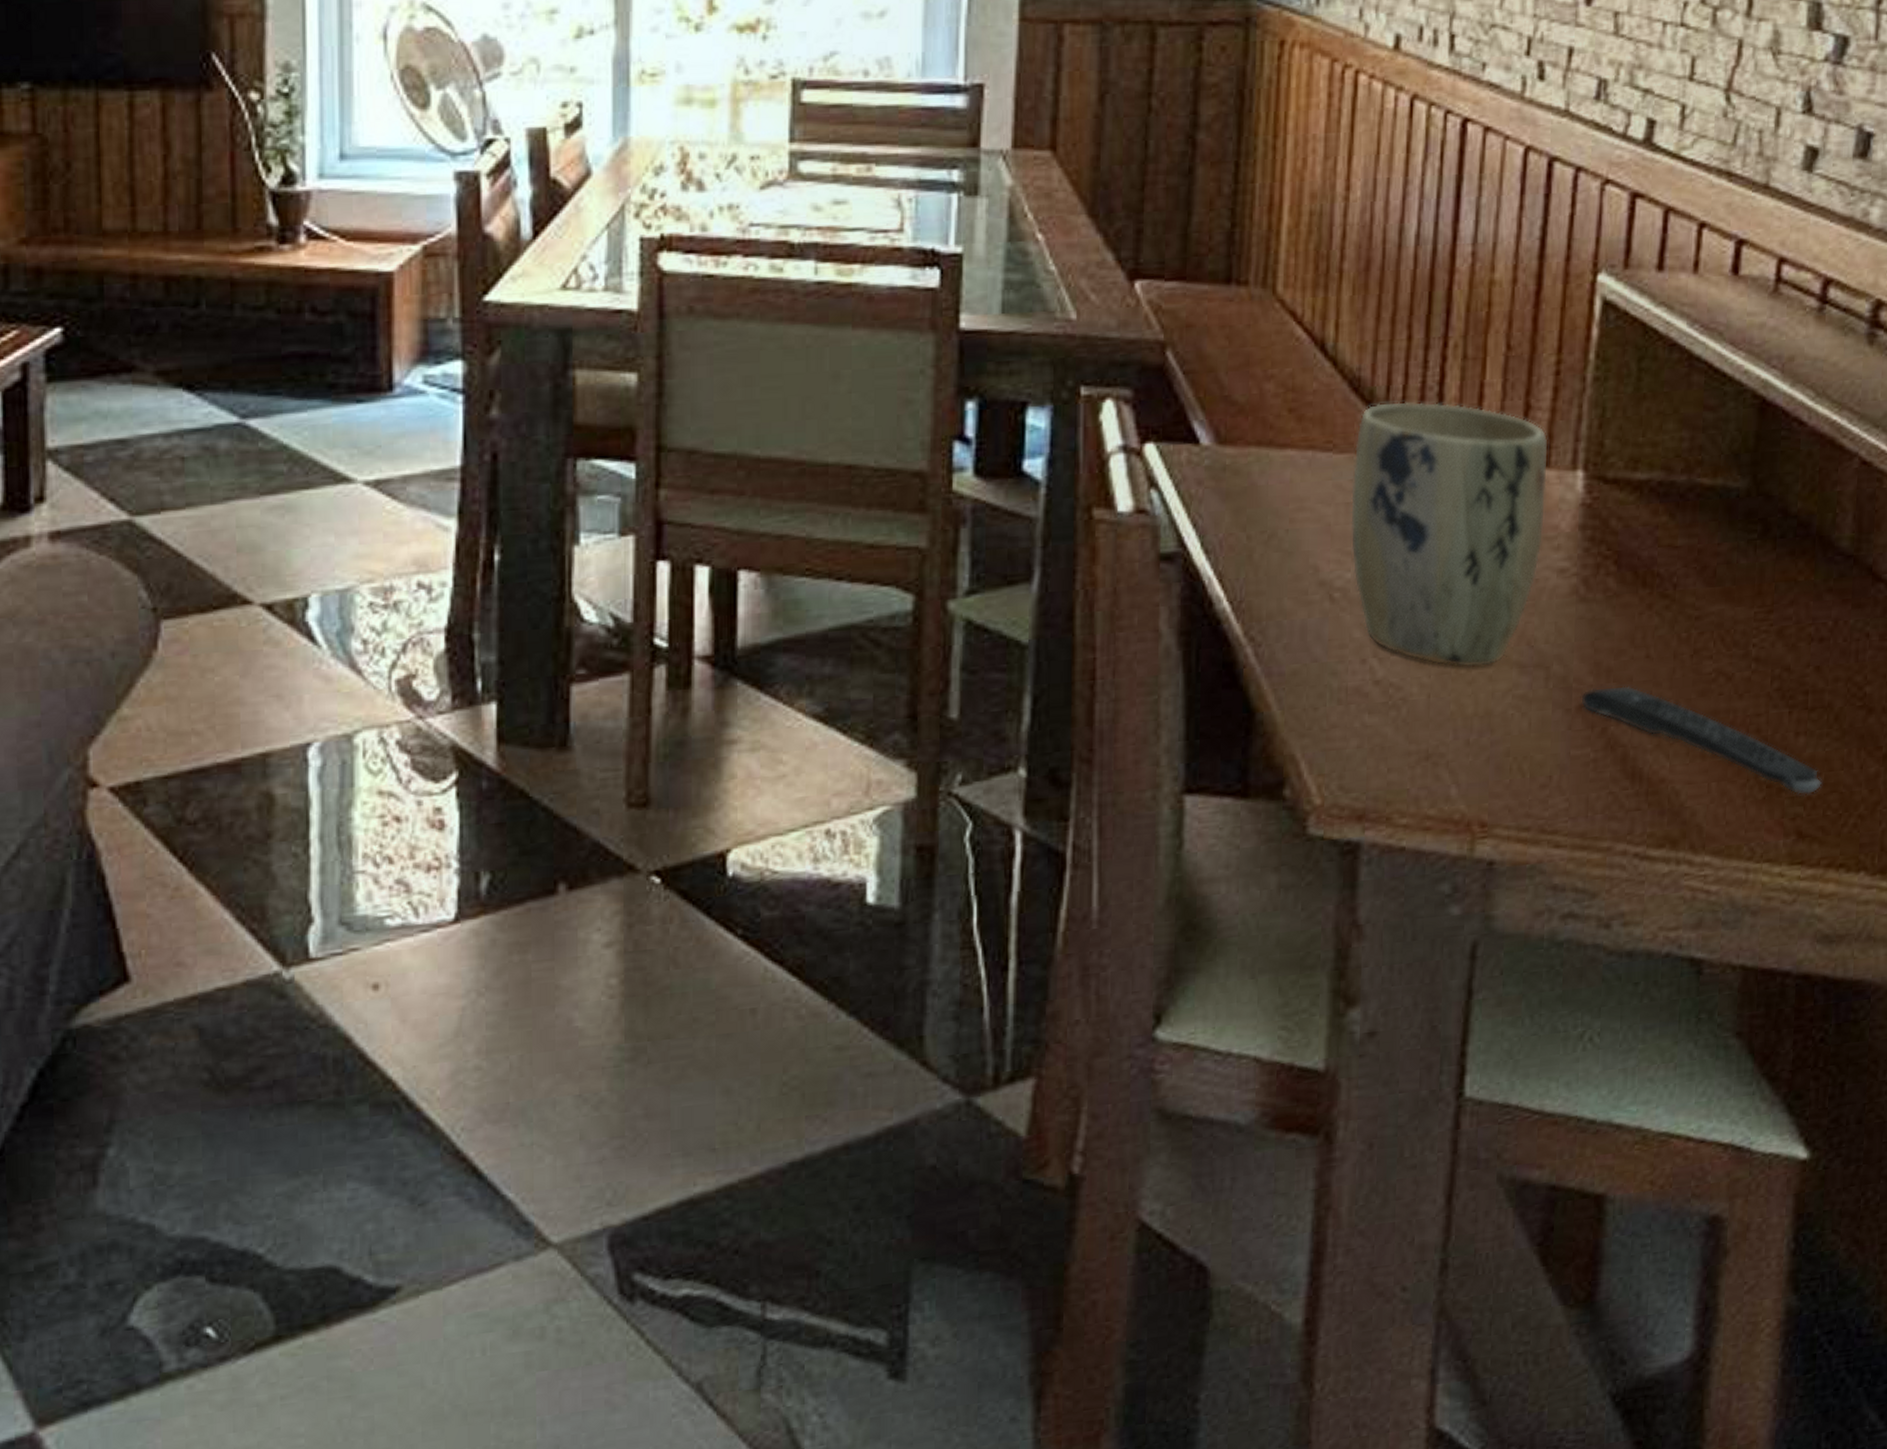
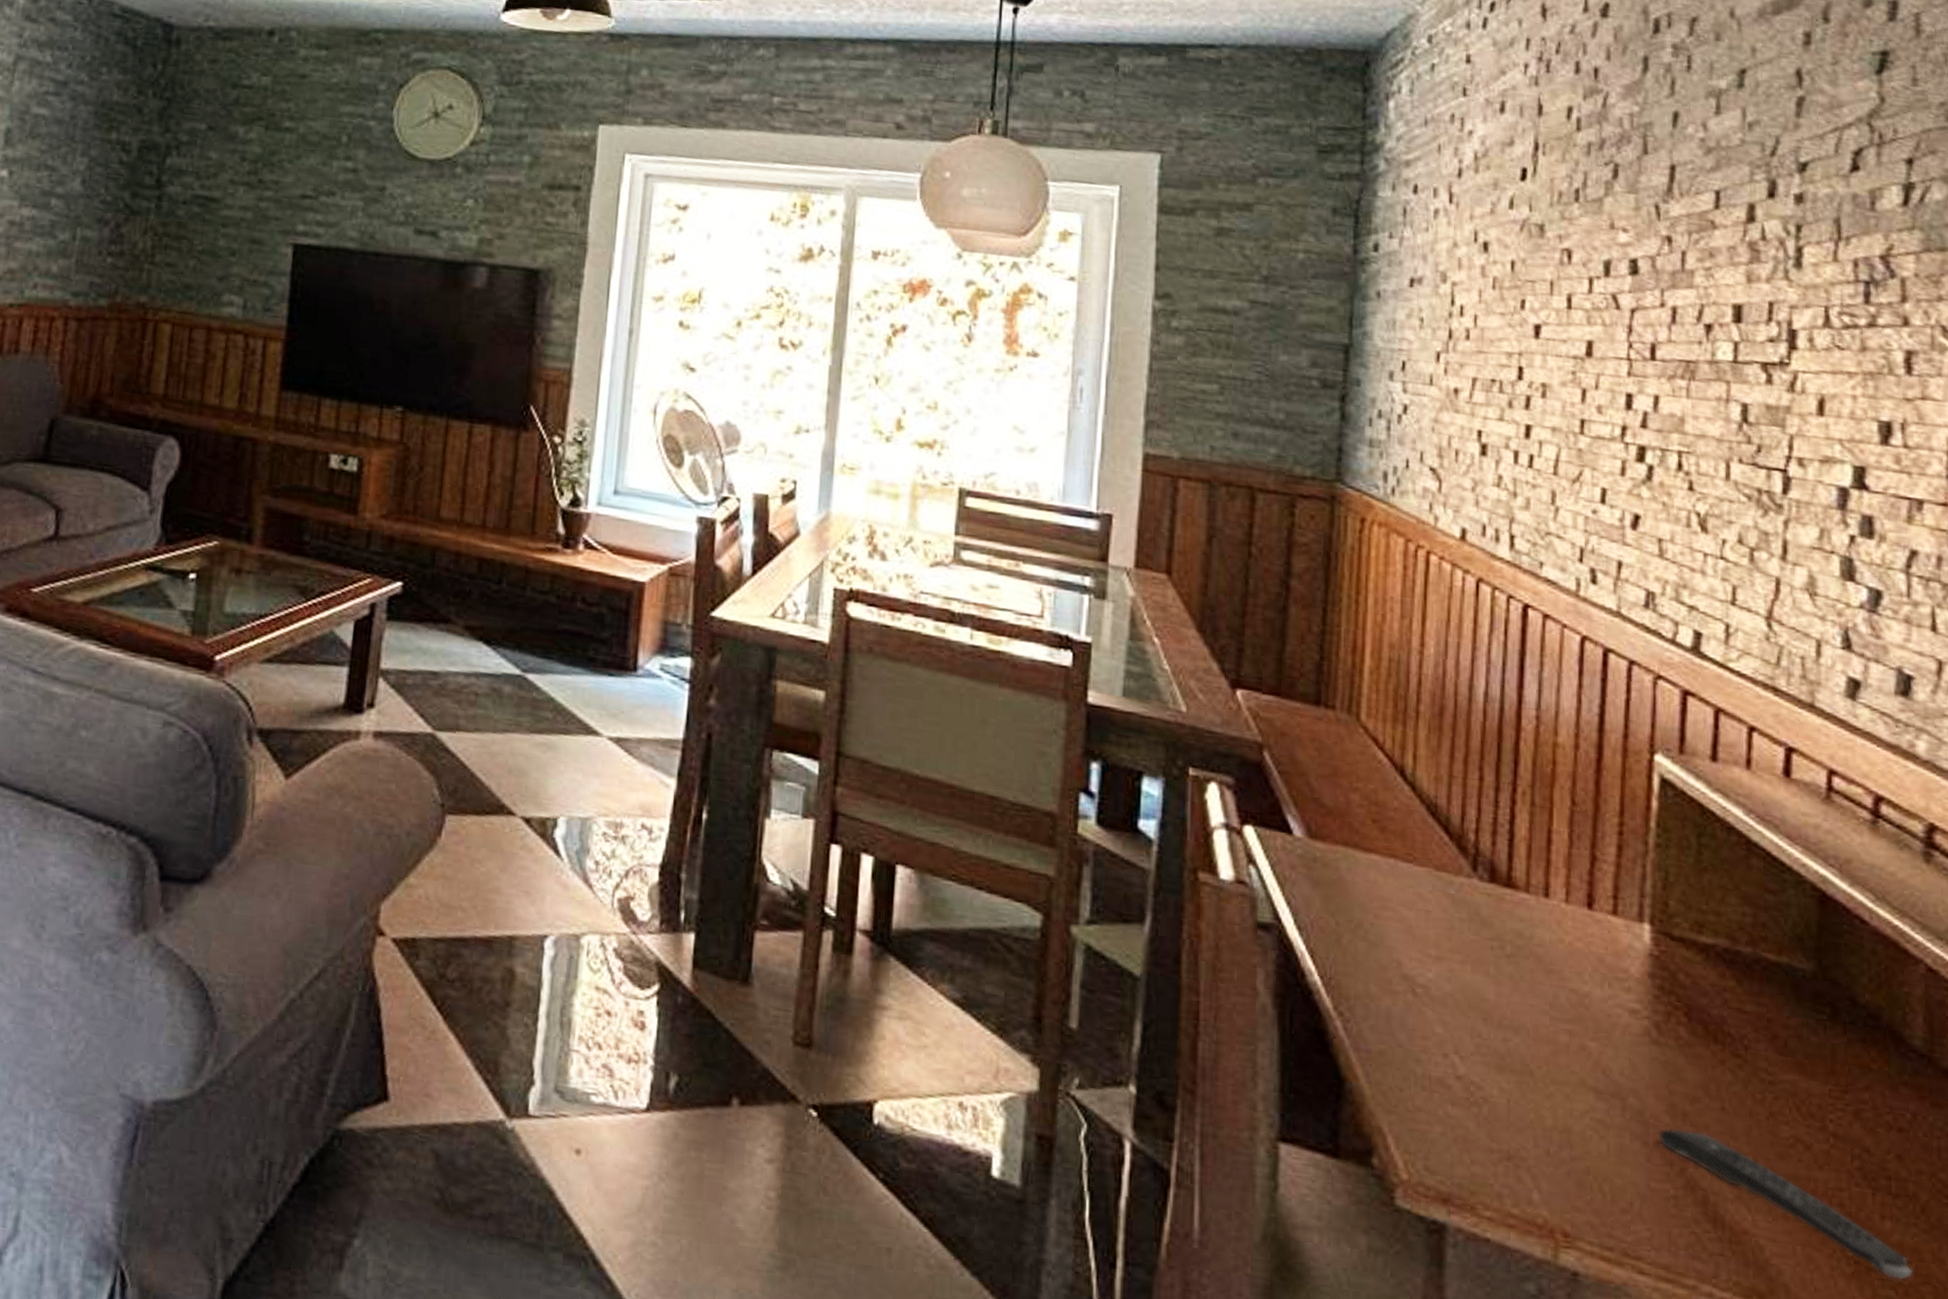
plant pot: present [1350,401,1549,668] -> none [1431,829,1616,1086]

